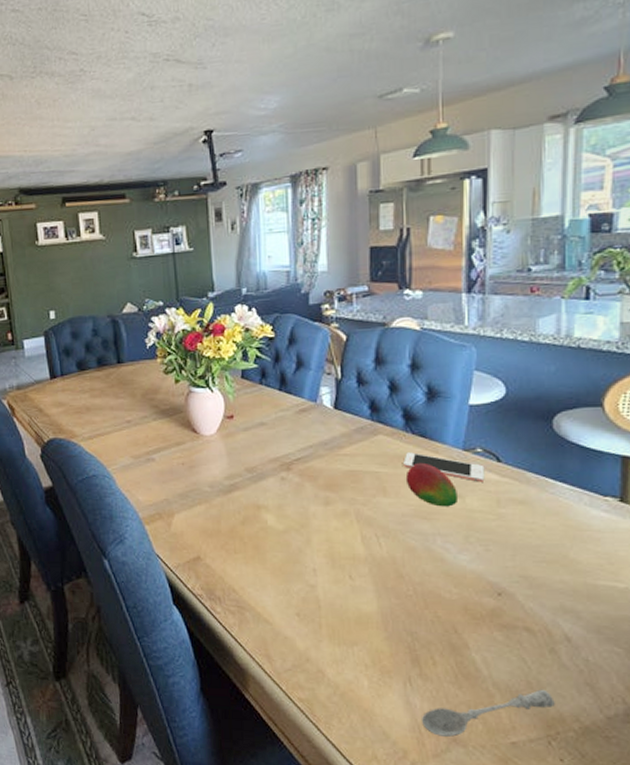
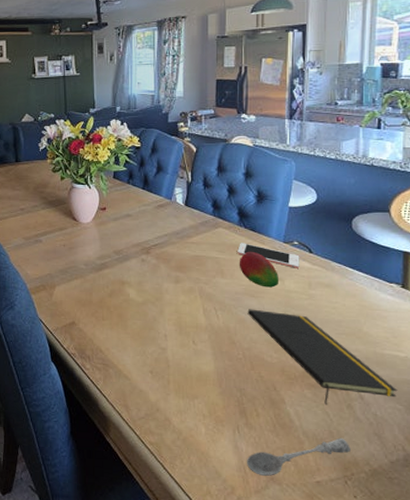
notepad: none [418,534,616,650] -> present [247,309,398,406]

